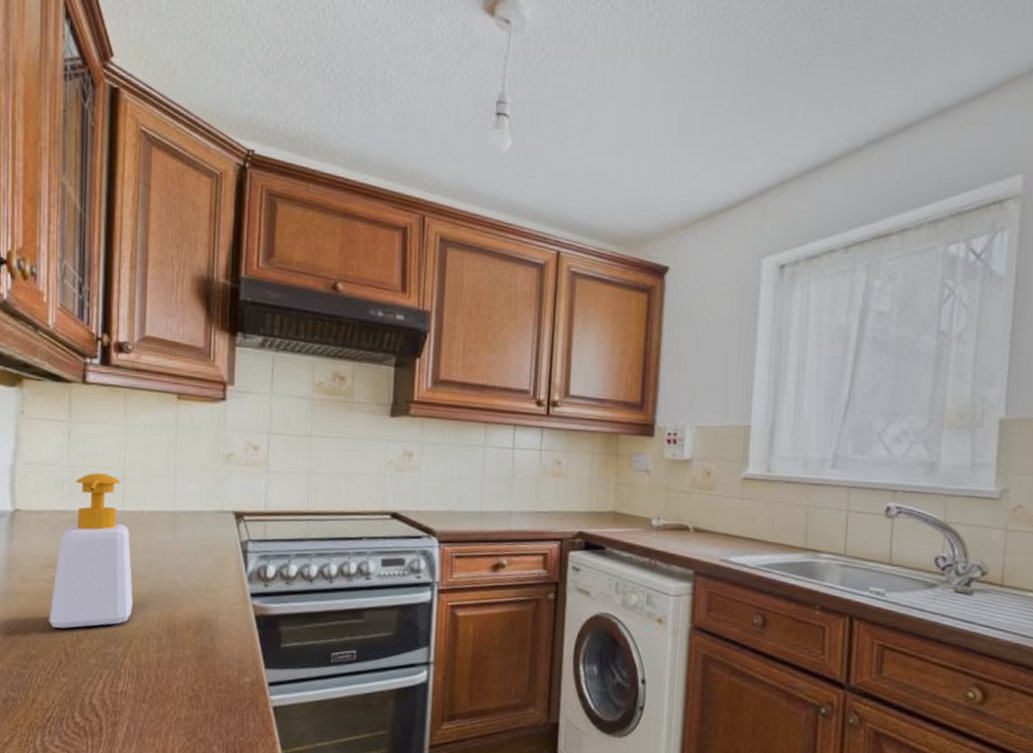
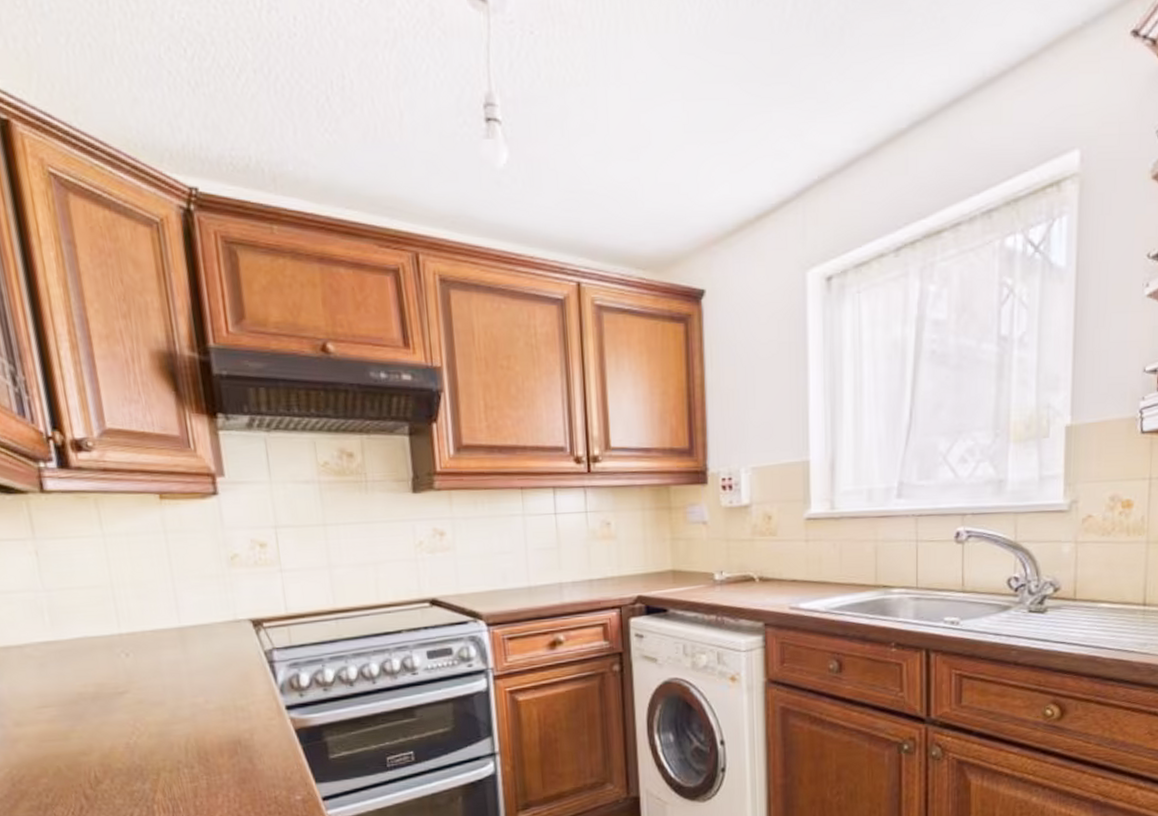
soap bottle: present [49,473,133,629] -> none [52,594,154,772]

